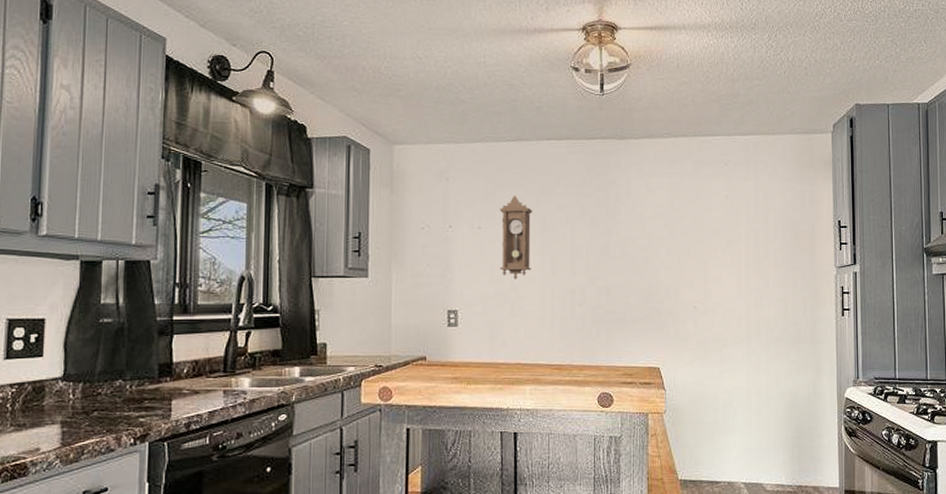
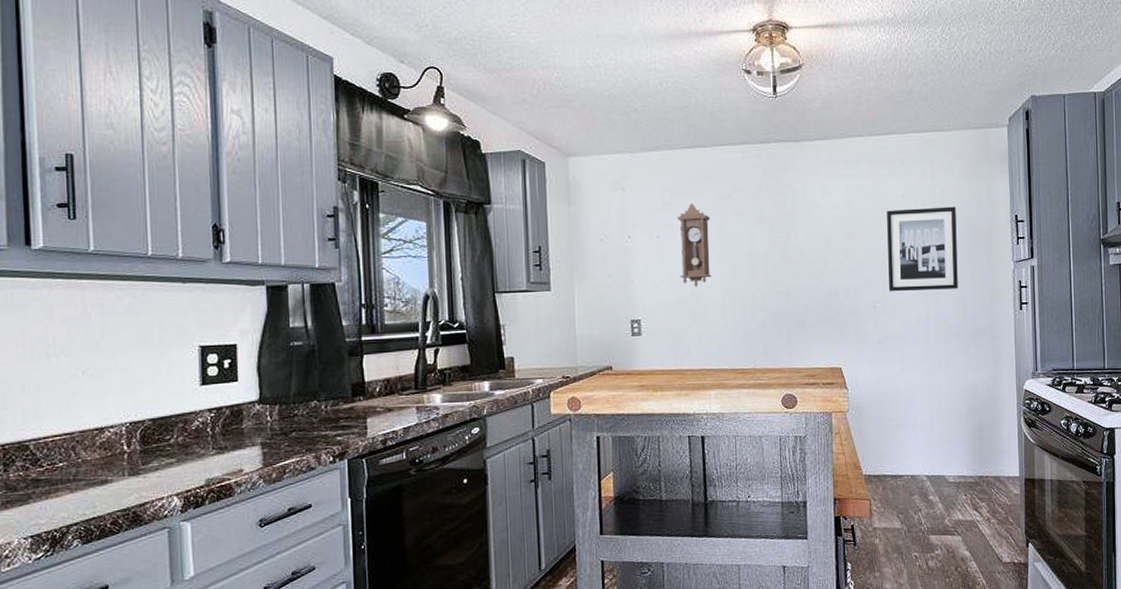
wall art: none [710,209,780,293] -> present [887,206,958,292]

